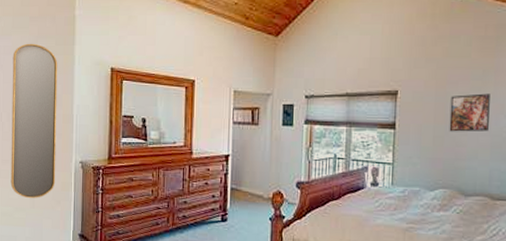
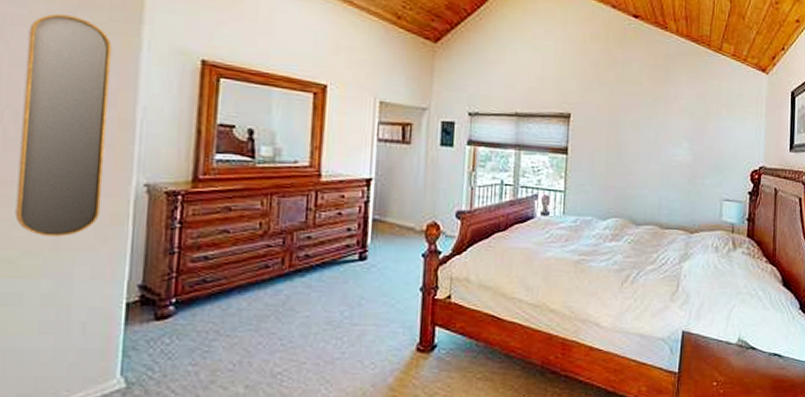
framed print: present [449,93,490,132] -> none [621,121,660,160]

